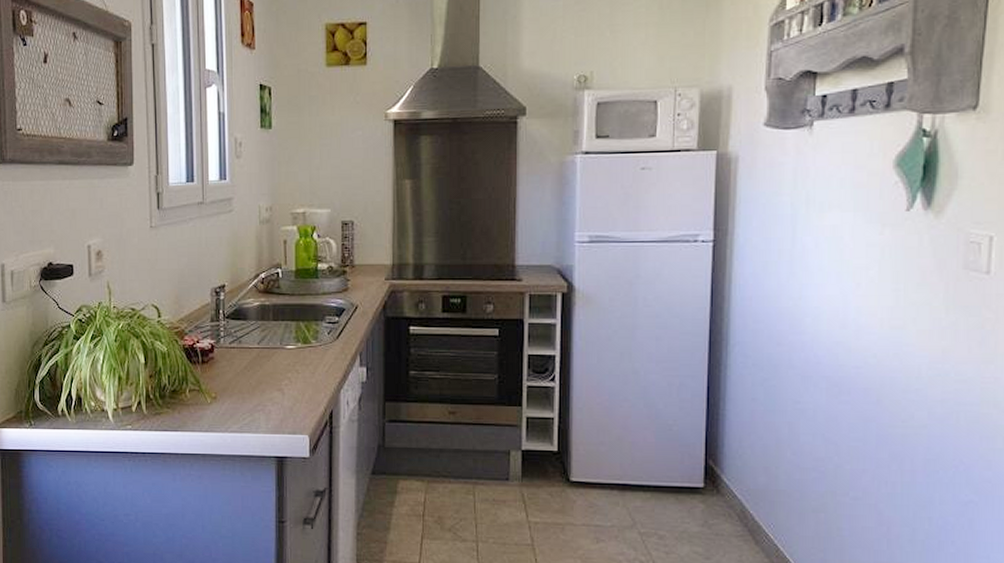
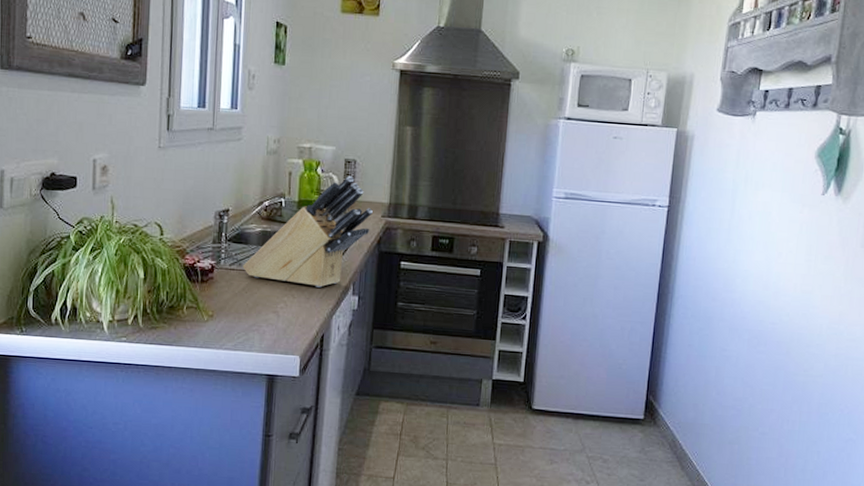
knife block: none [243,238,375,361] -> present [242,175,373,288]

